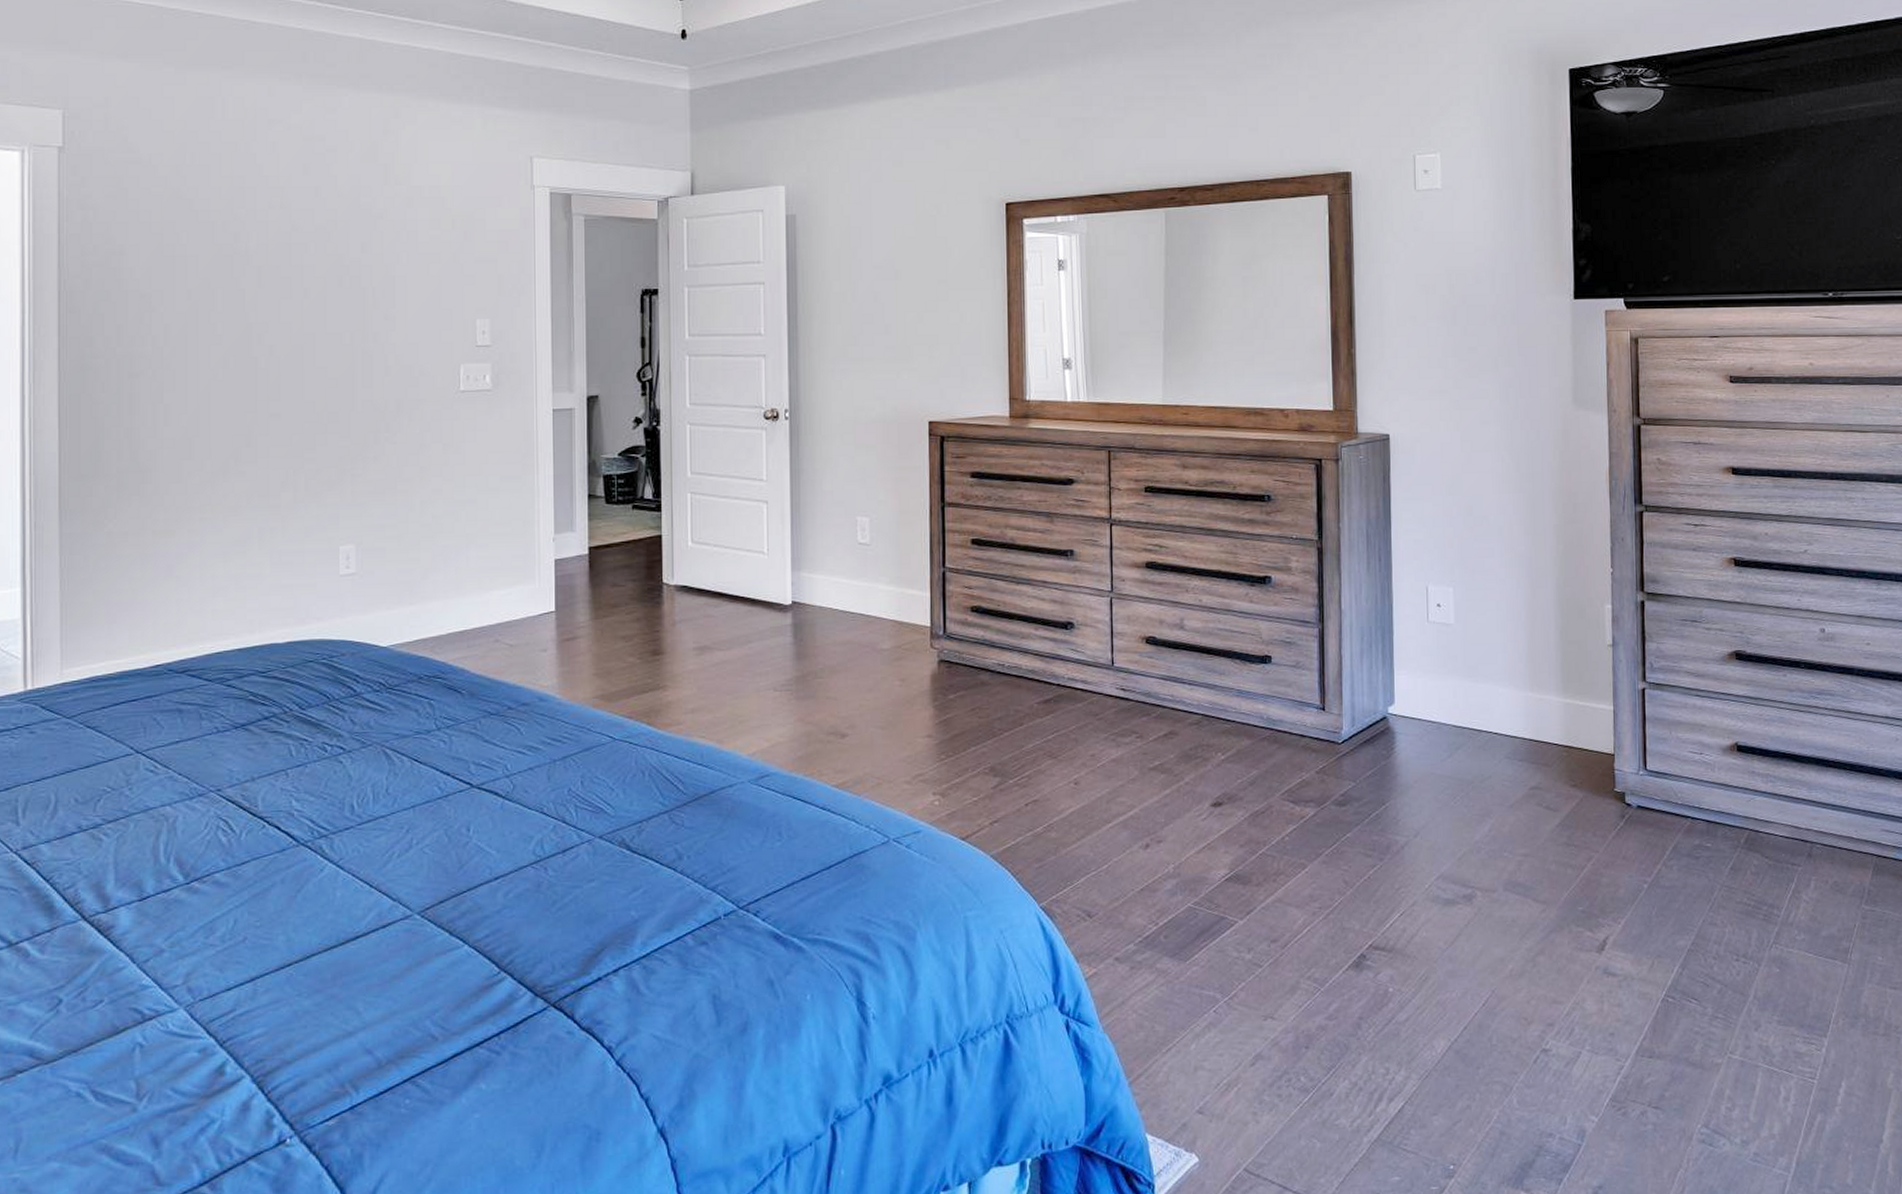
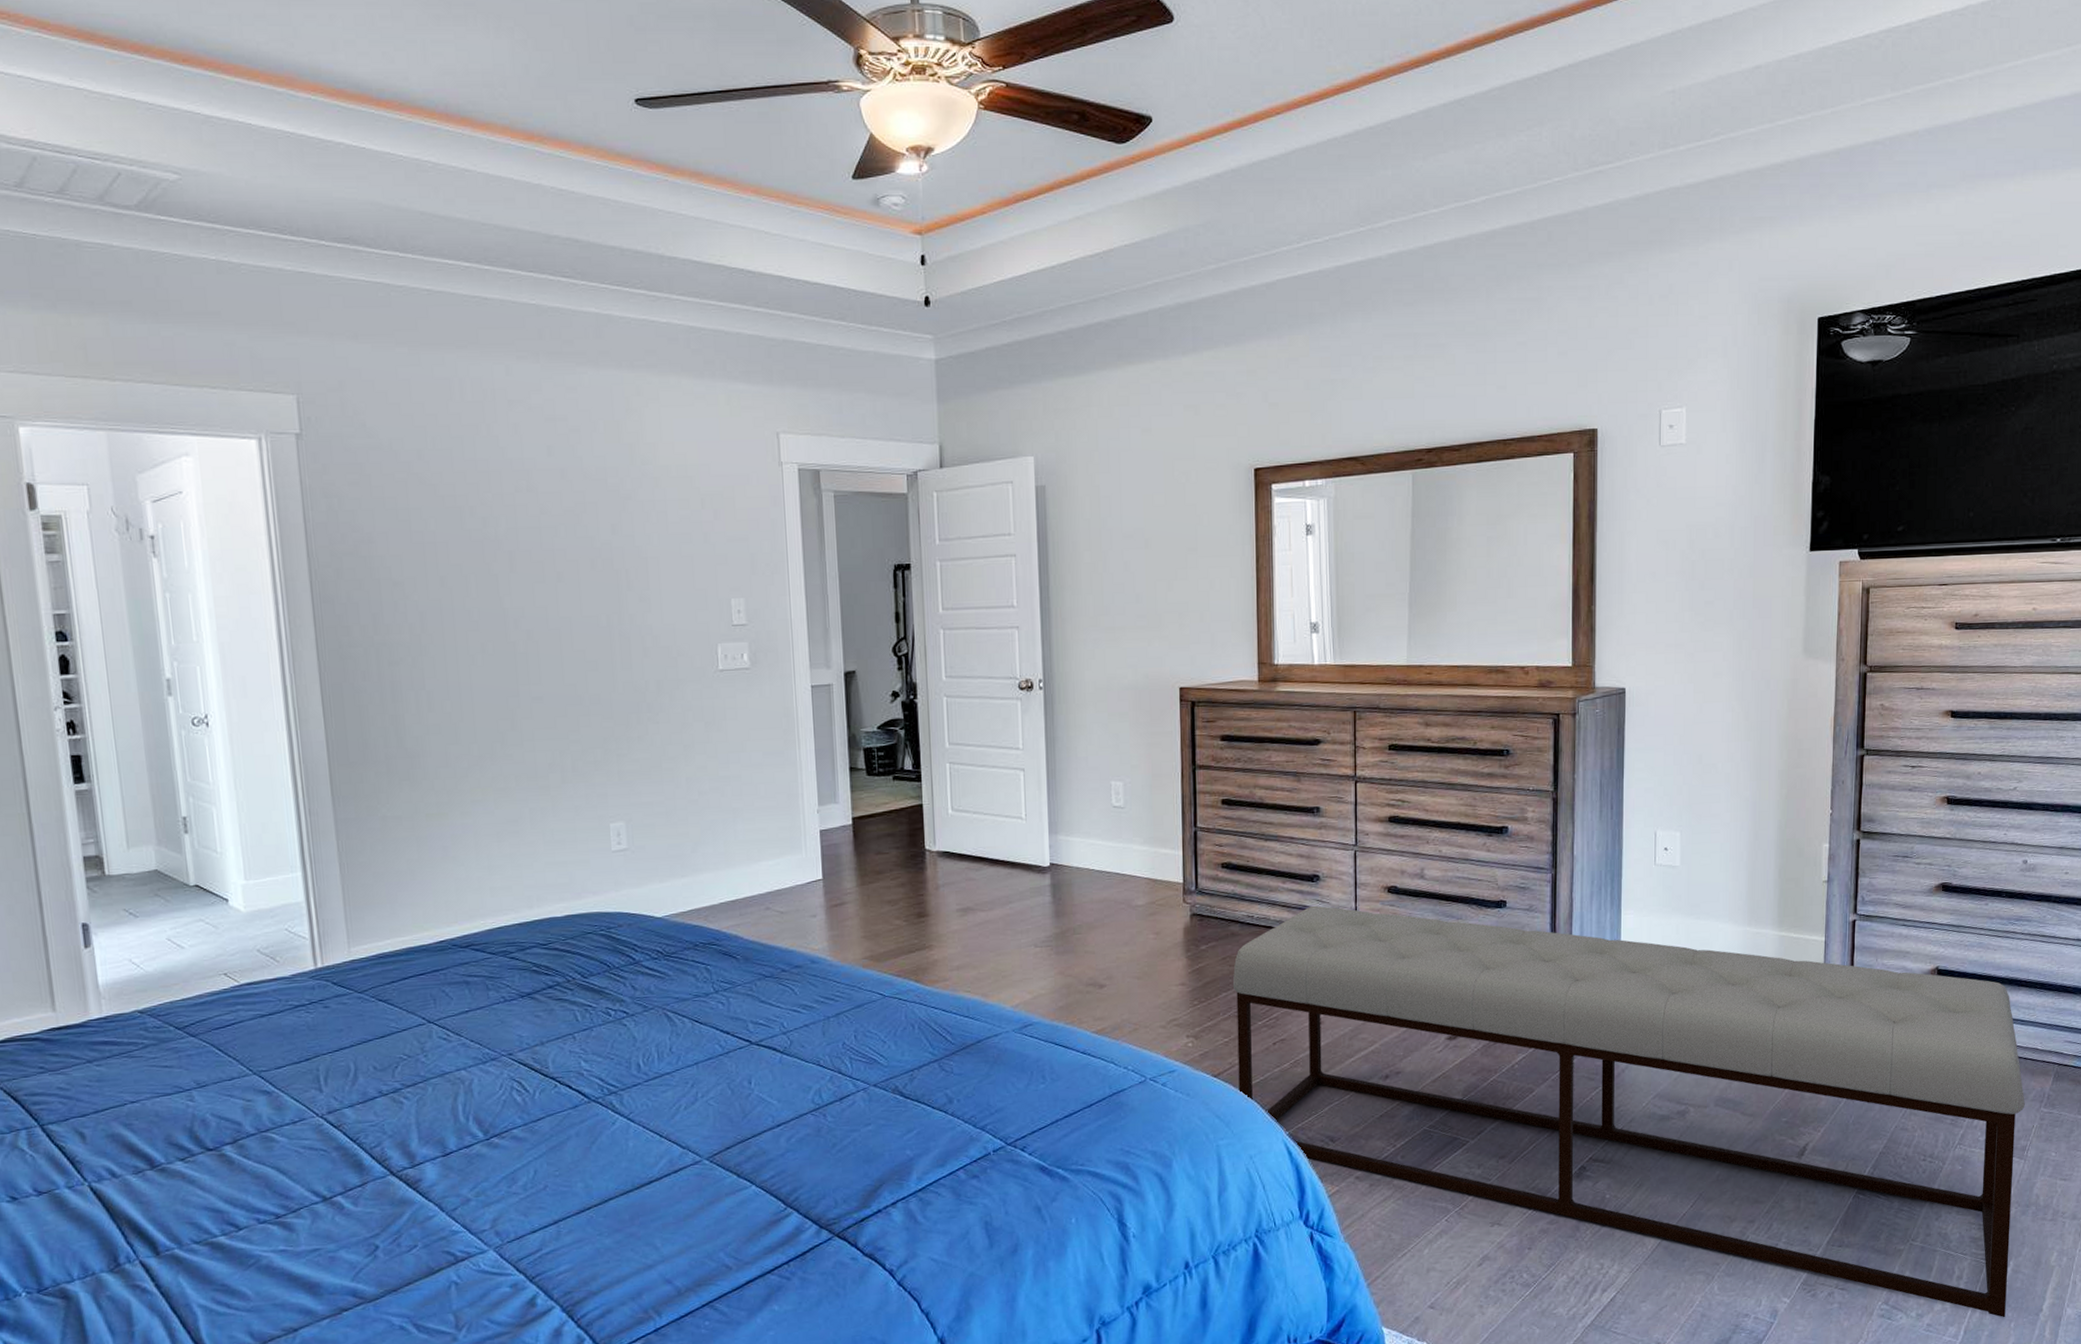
bench: none [982,655,1844,1149] -> present [1232,905,2025,1318]

